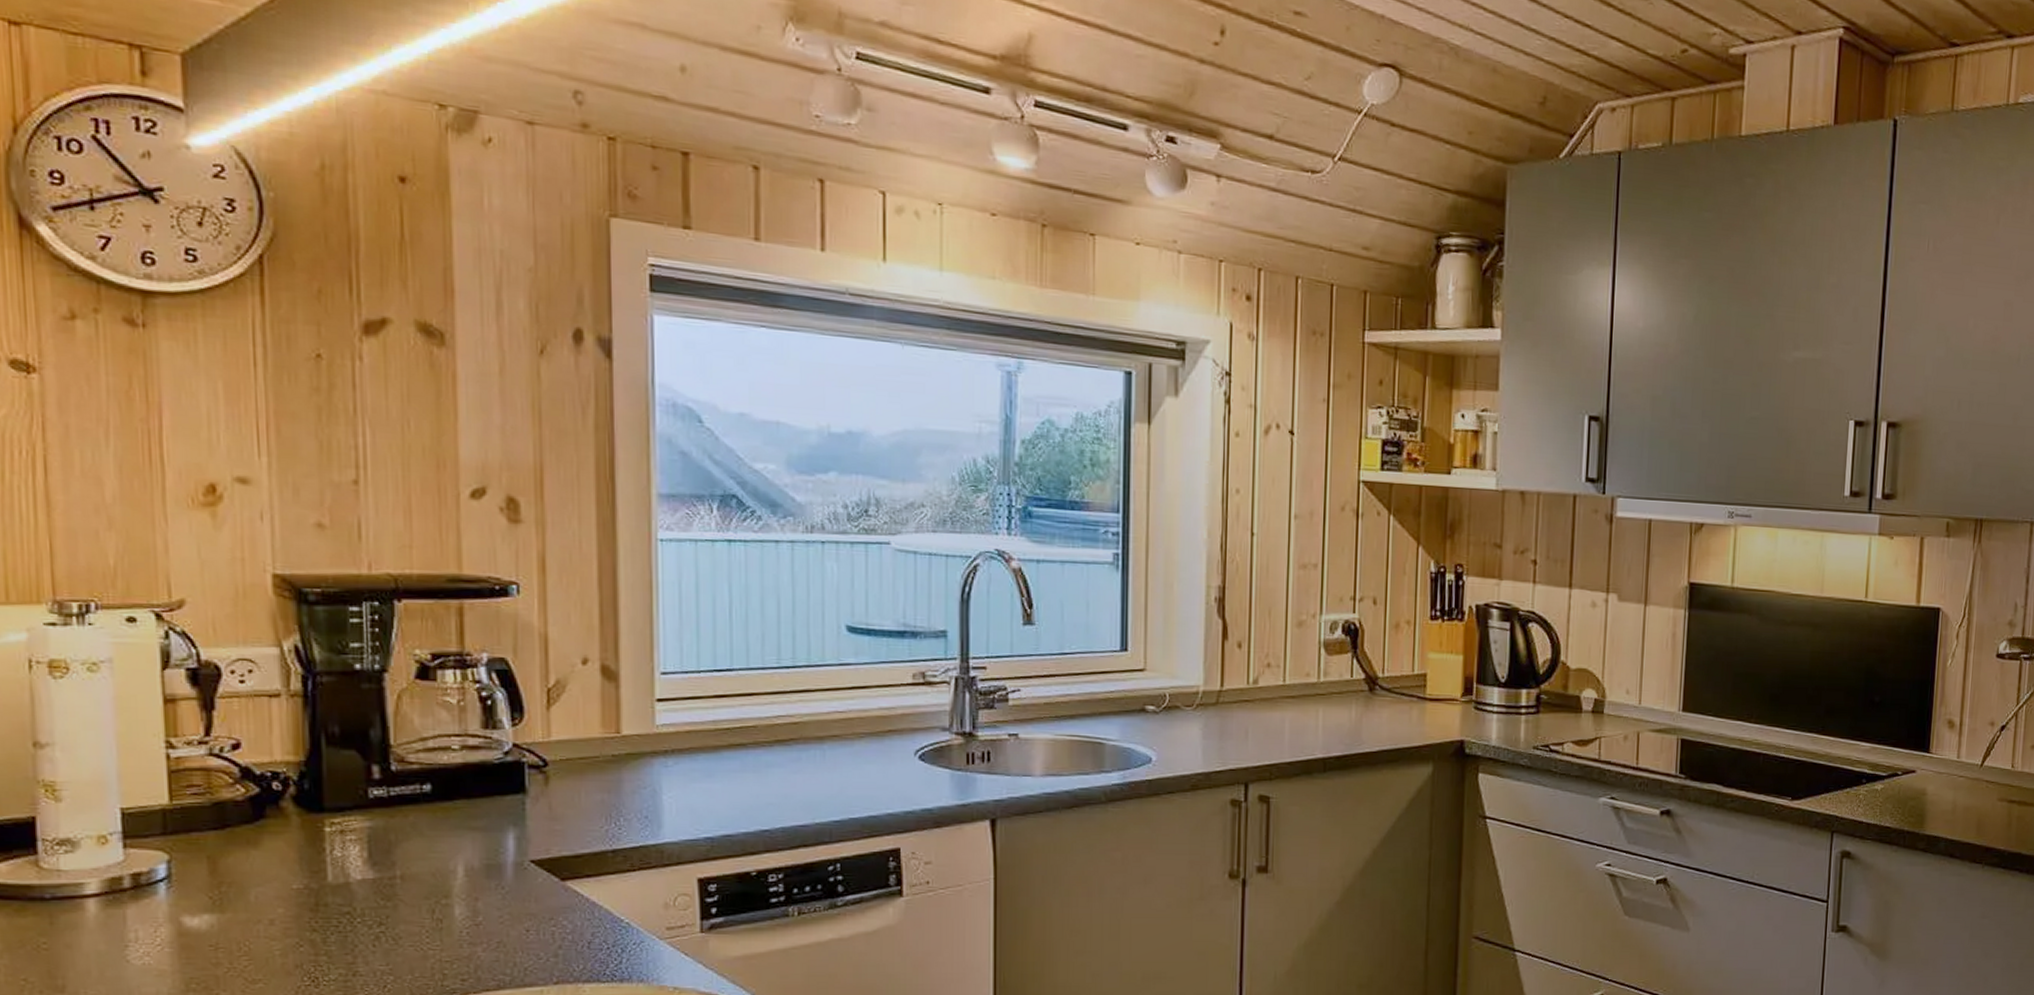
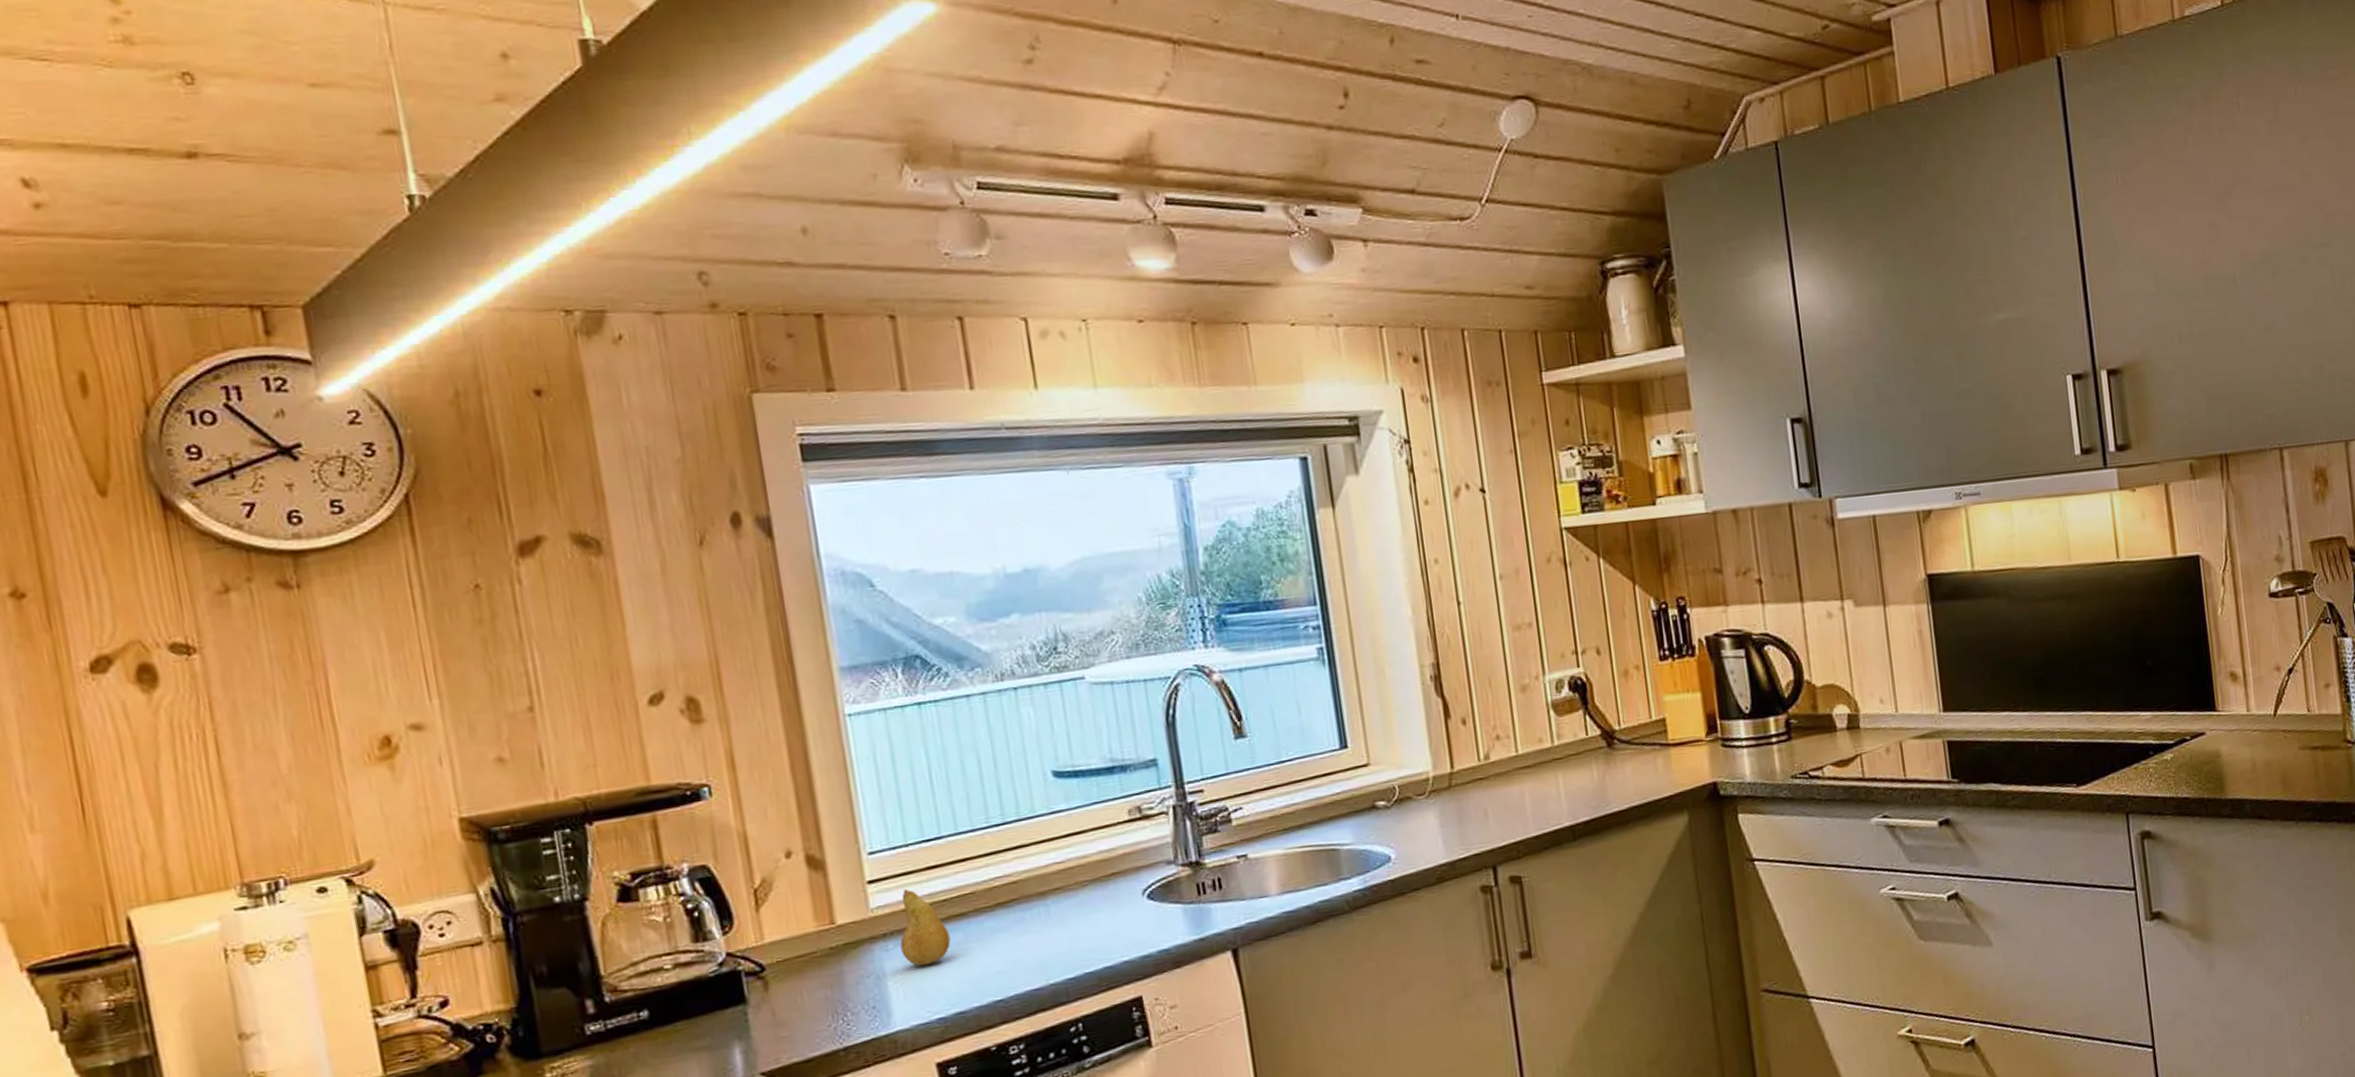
fruit: none [680,713,727,787] -> present [900,889,951,967]

